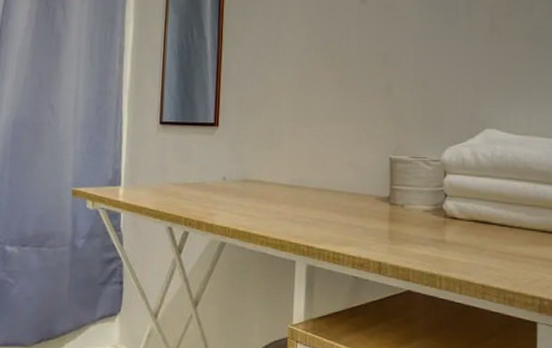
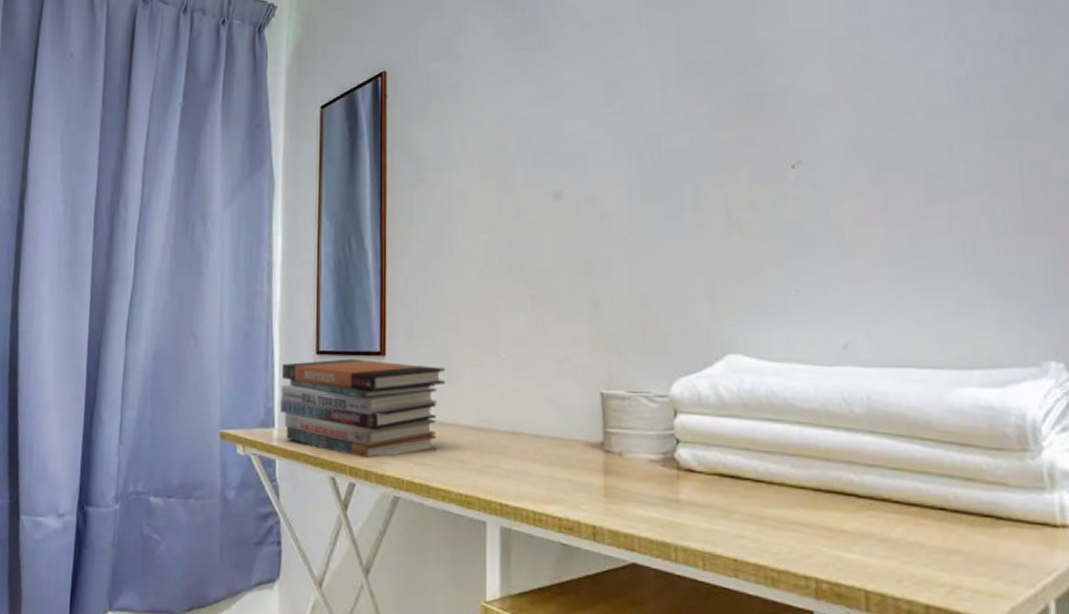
book stack: none [126,128,268,211] -> present [280,358,446,458]

